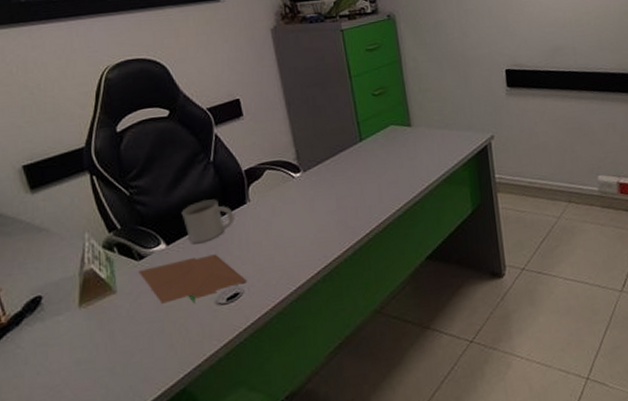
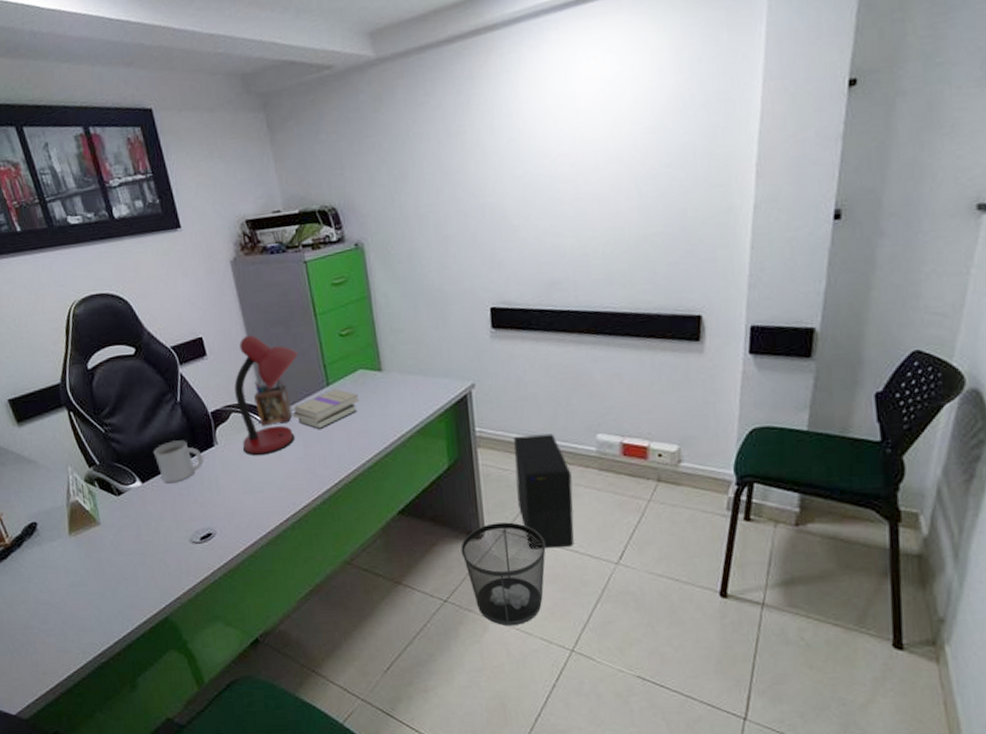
papers: present [138,254,247,304] -> none [118,494,218,540]
desk lamp: none [269,96,334,211] -> present [234,335,299,455]
desk organizer: none [288,134,327,182] -> present [253,377,293,426]
books: none [327,144,391,182] -> present [293,389,360,429]
waste bin: none [484,260,560,361] -> present [460,522,546,626]
computer tower: none [529,177,584,283] -> present [513,433,574,548]

